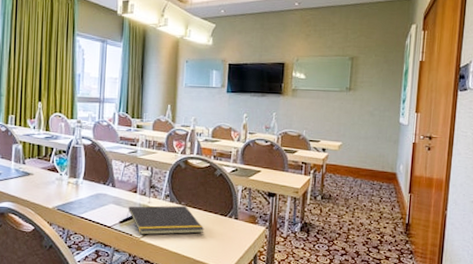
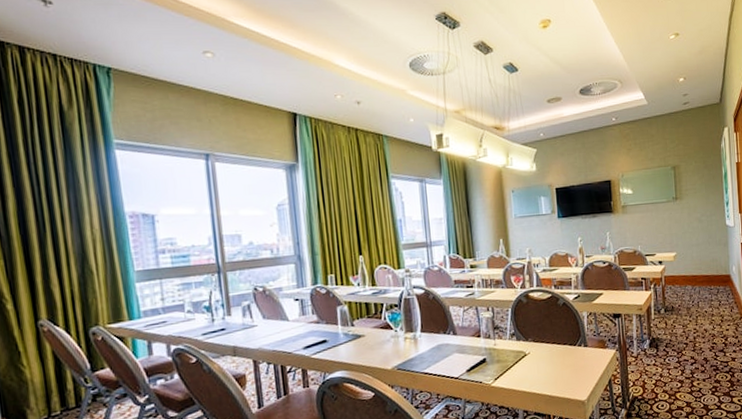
notepad: present [127,205,205,235] -> none [473,341,556,381]

